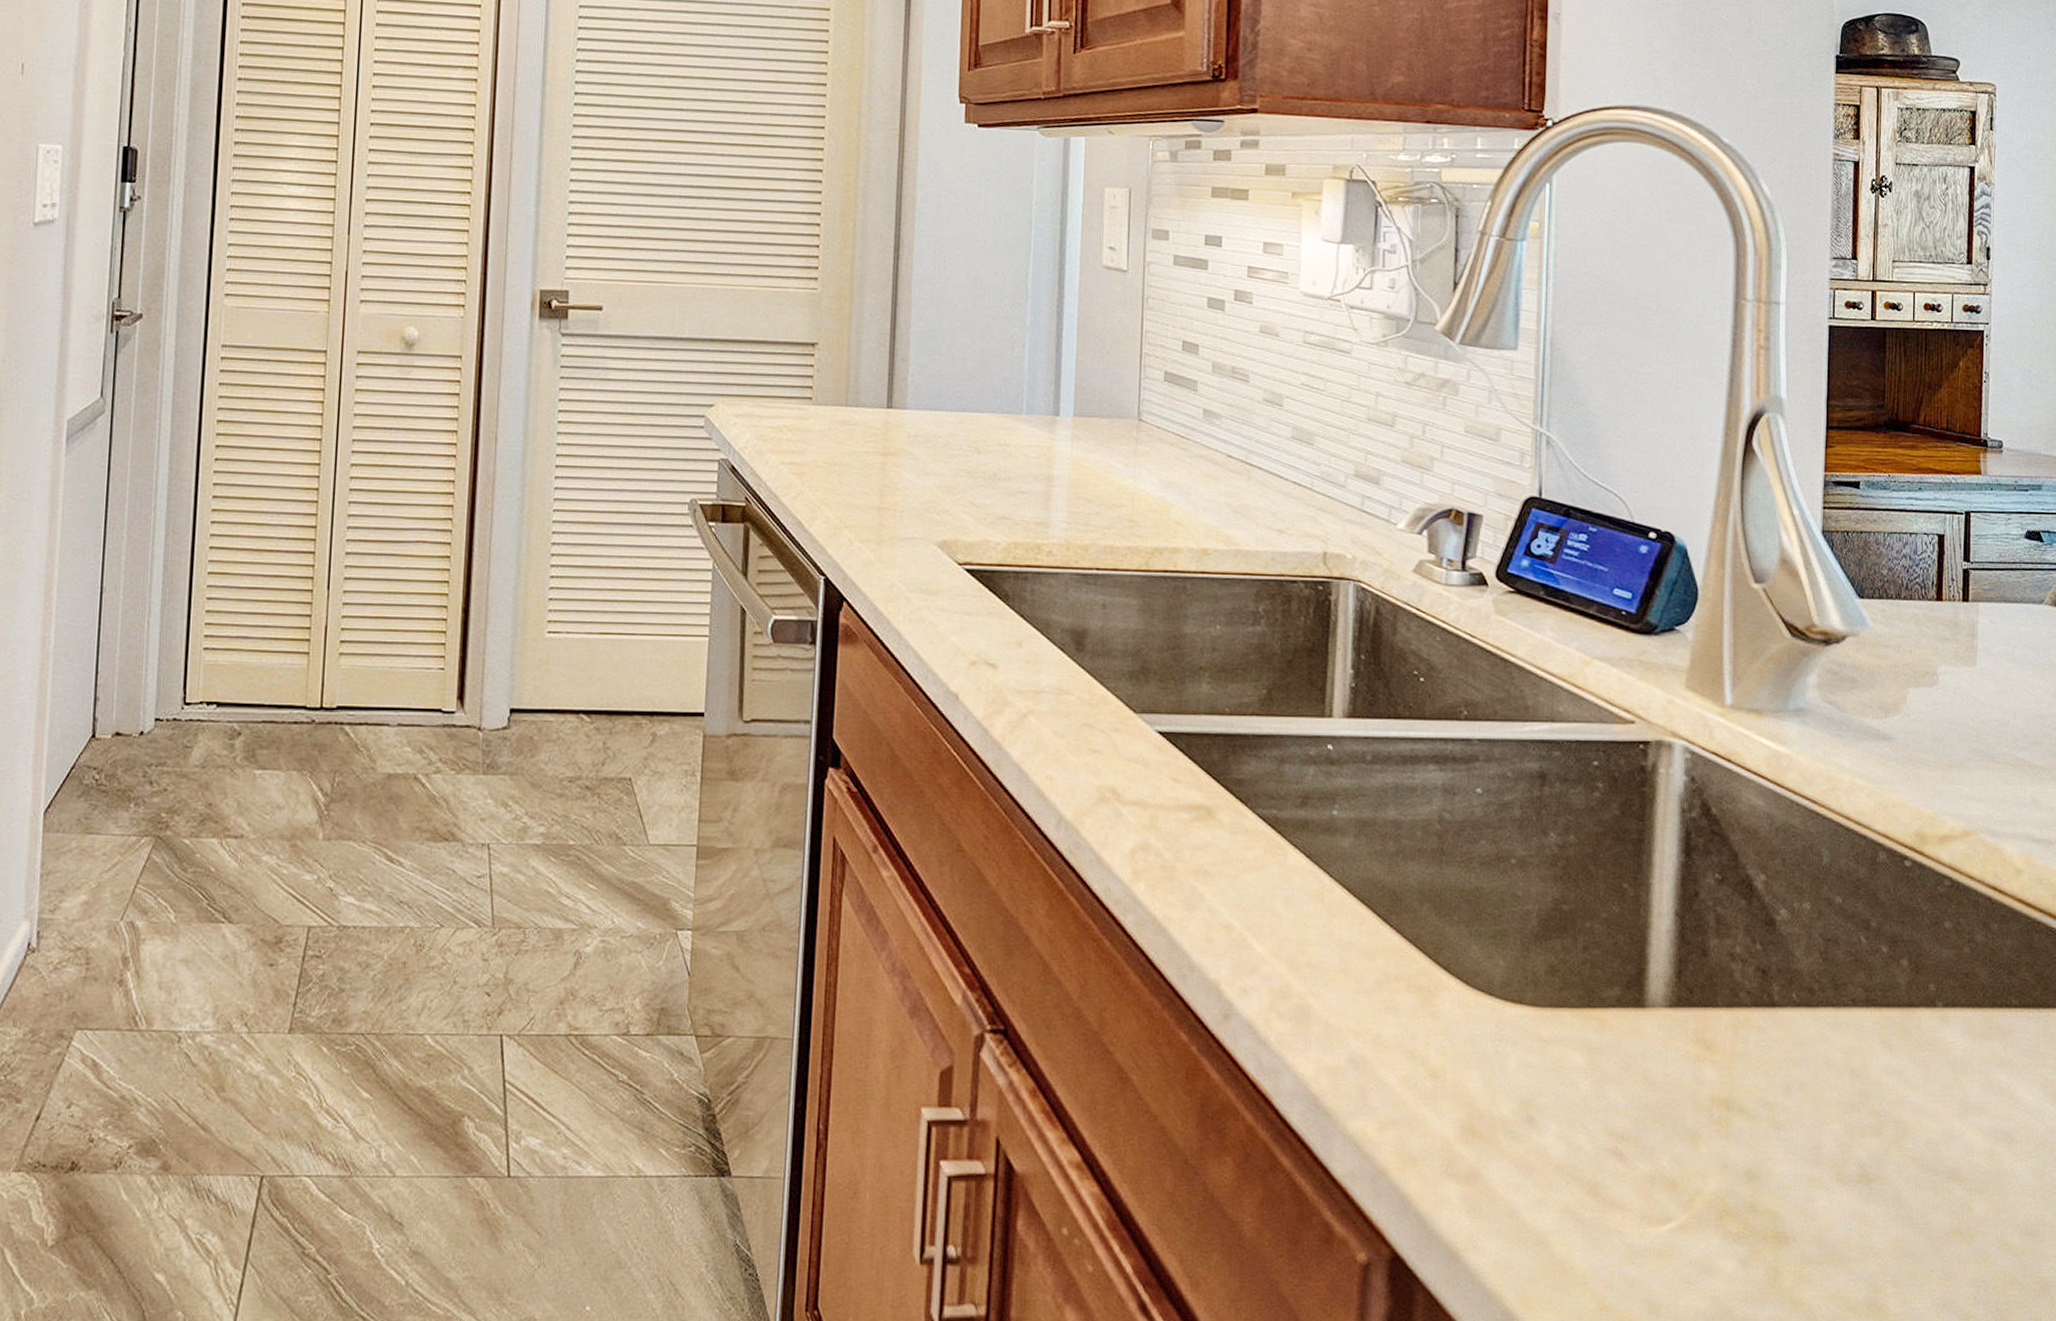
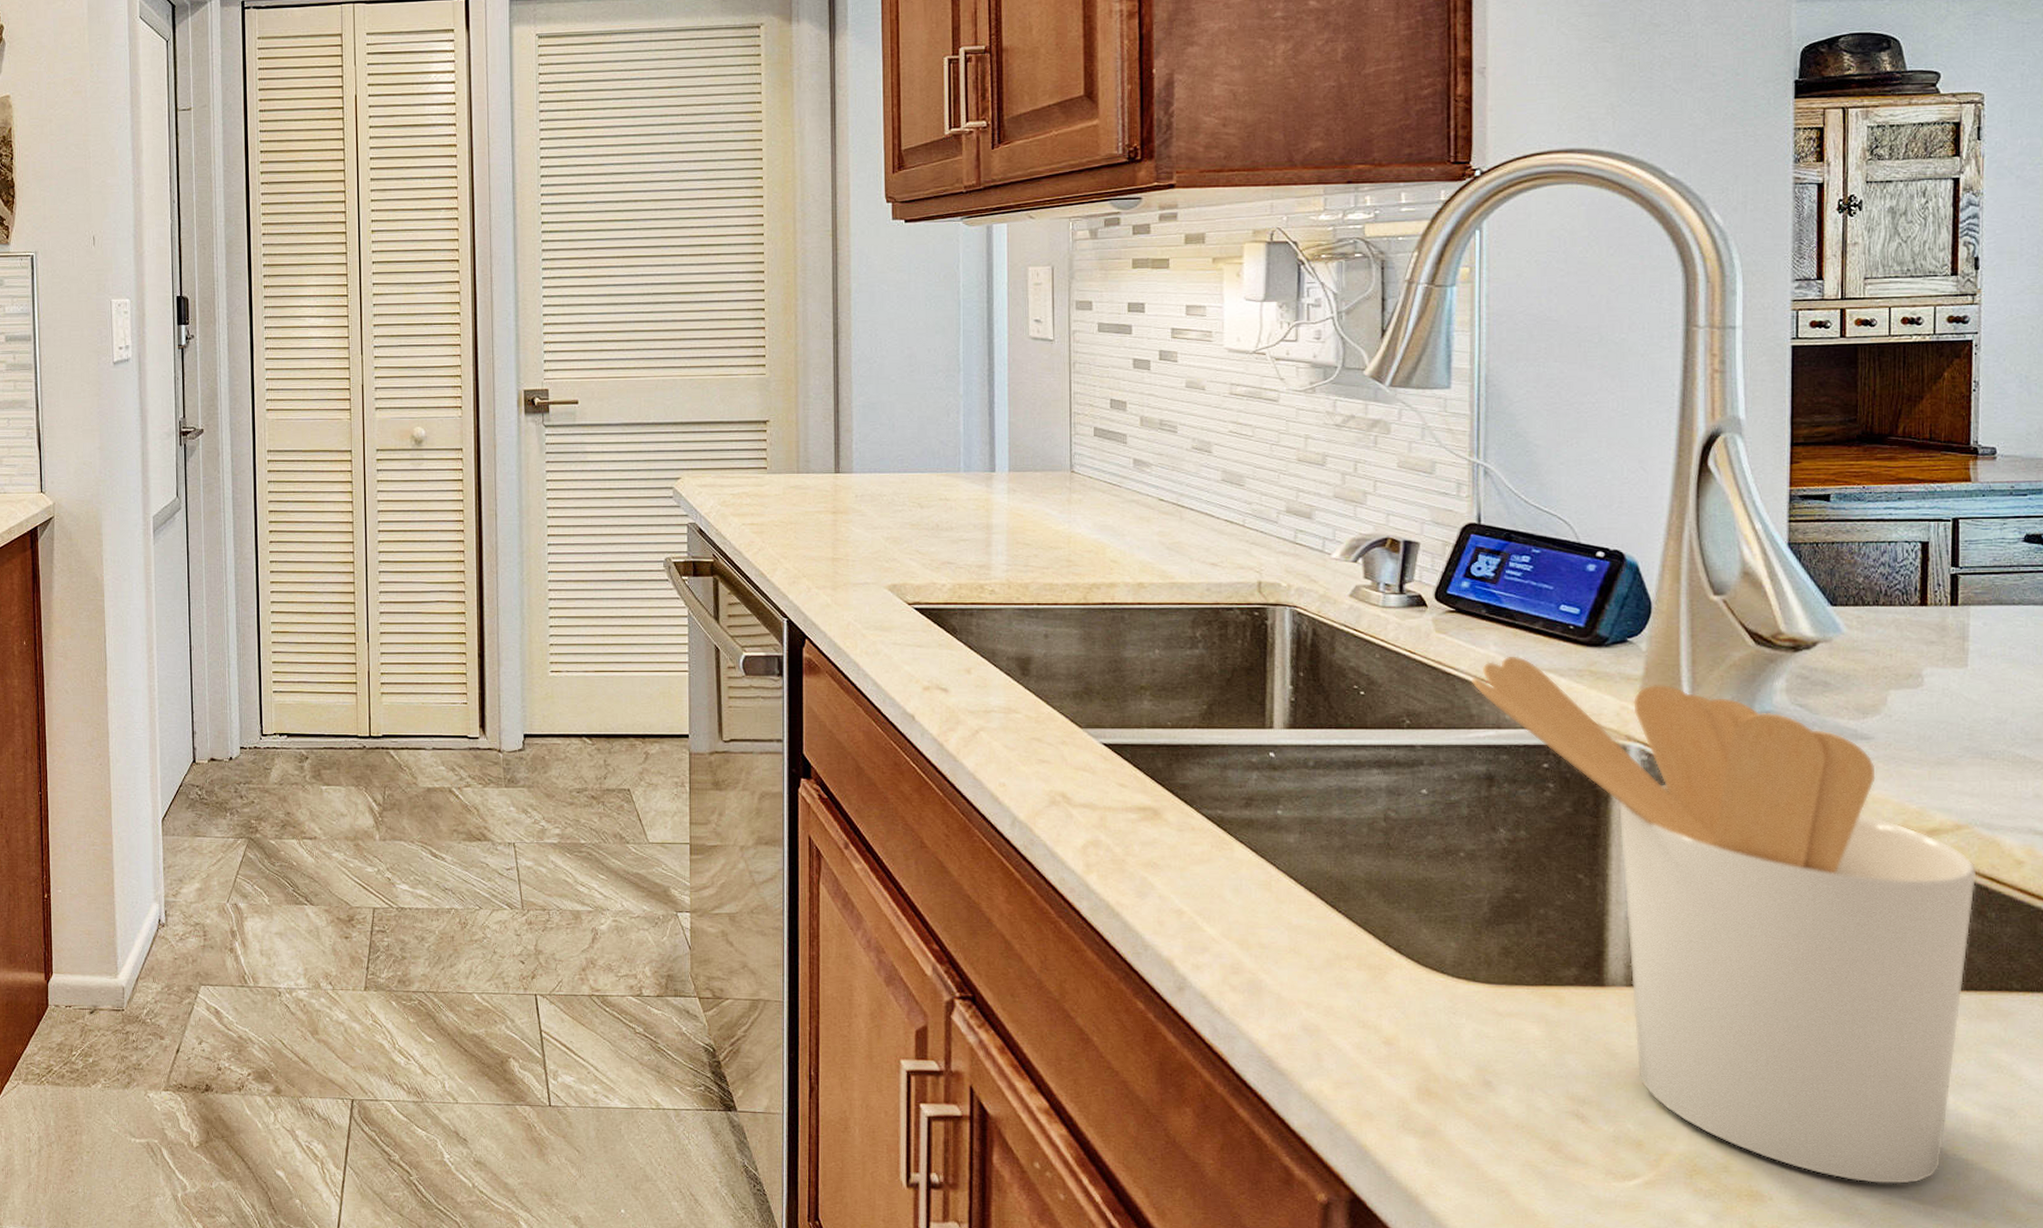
utensil holder: none [1528,642,1982,1219] -> present [1472,656,1977,1184]

